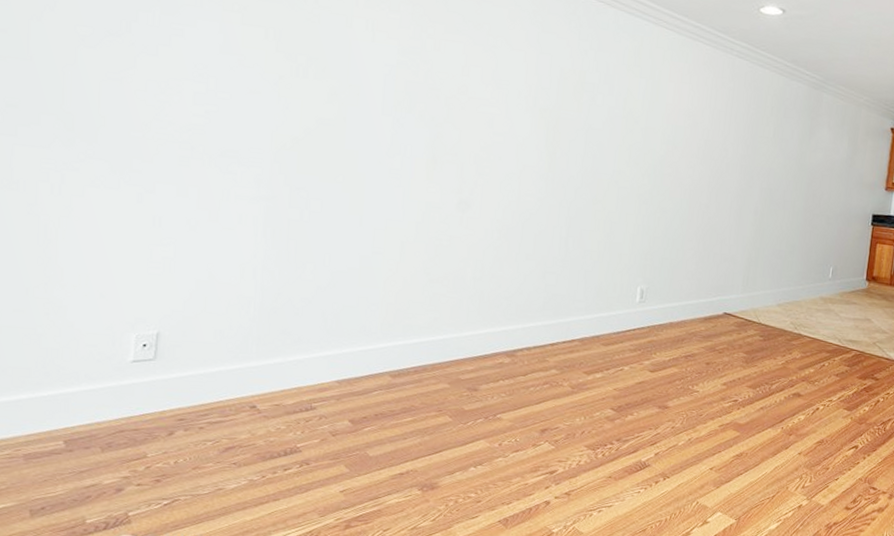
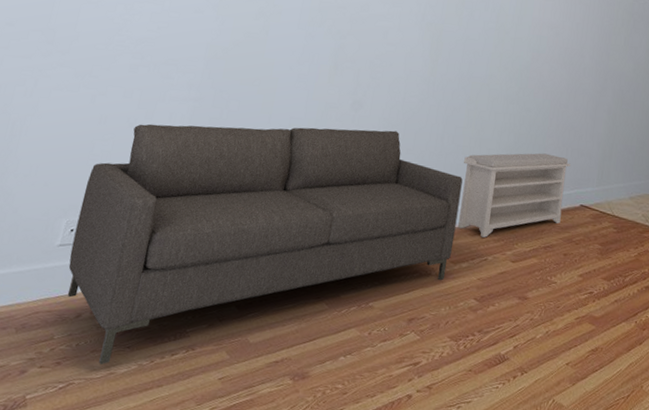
sofa: none [147,226,592,482] -> present [67,124,463,365]
bench: none [590,258,713,347] -> present [458,153,571,238]

